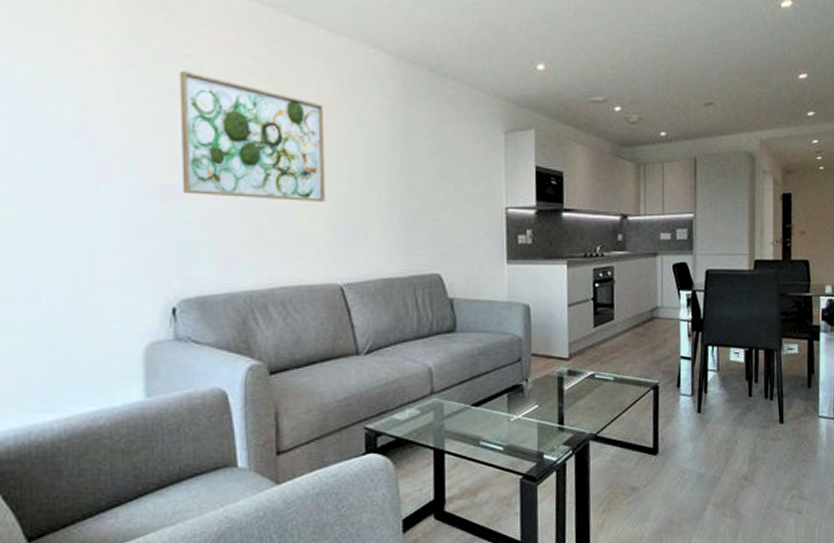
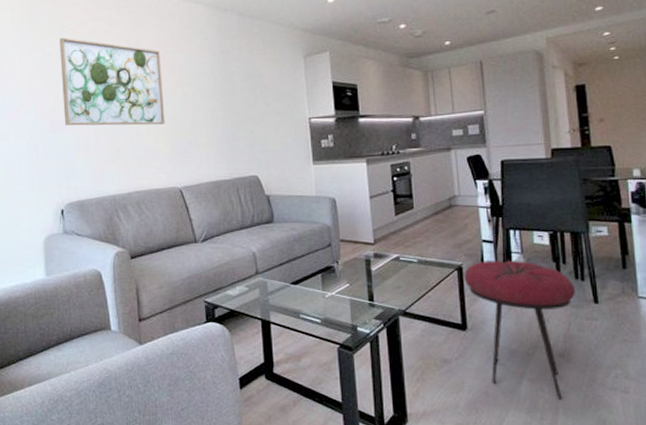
stool: none [660,378,765,523] -> present [464,260,576,399]

